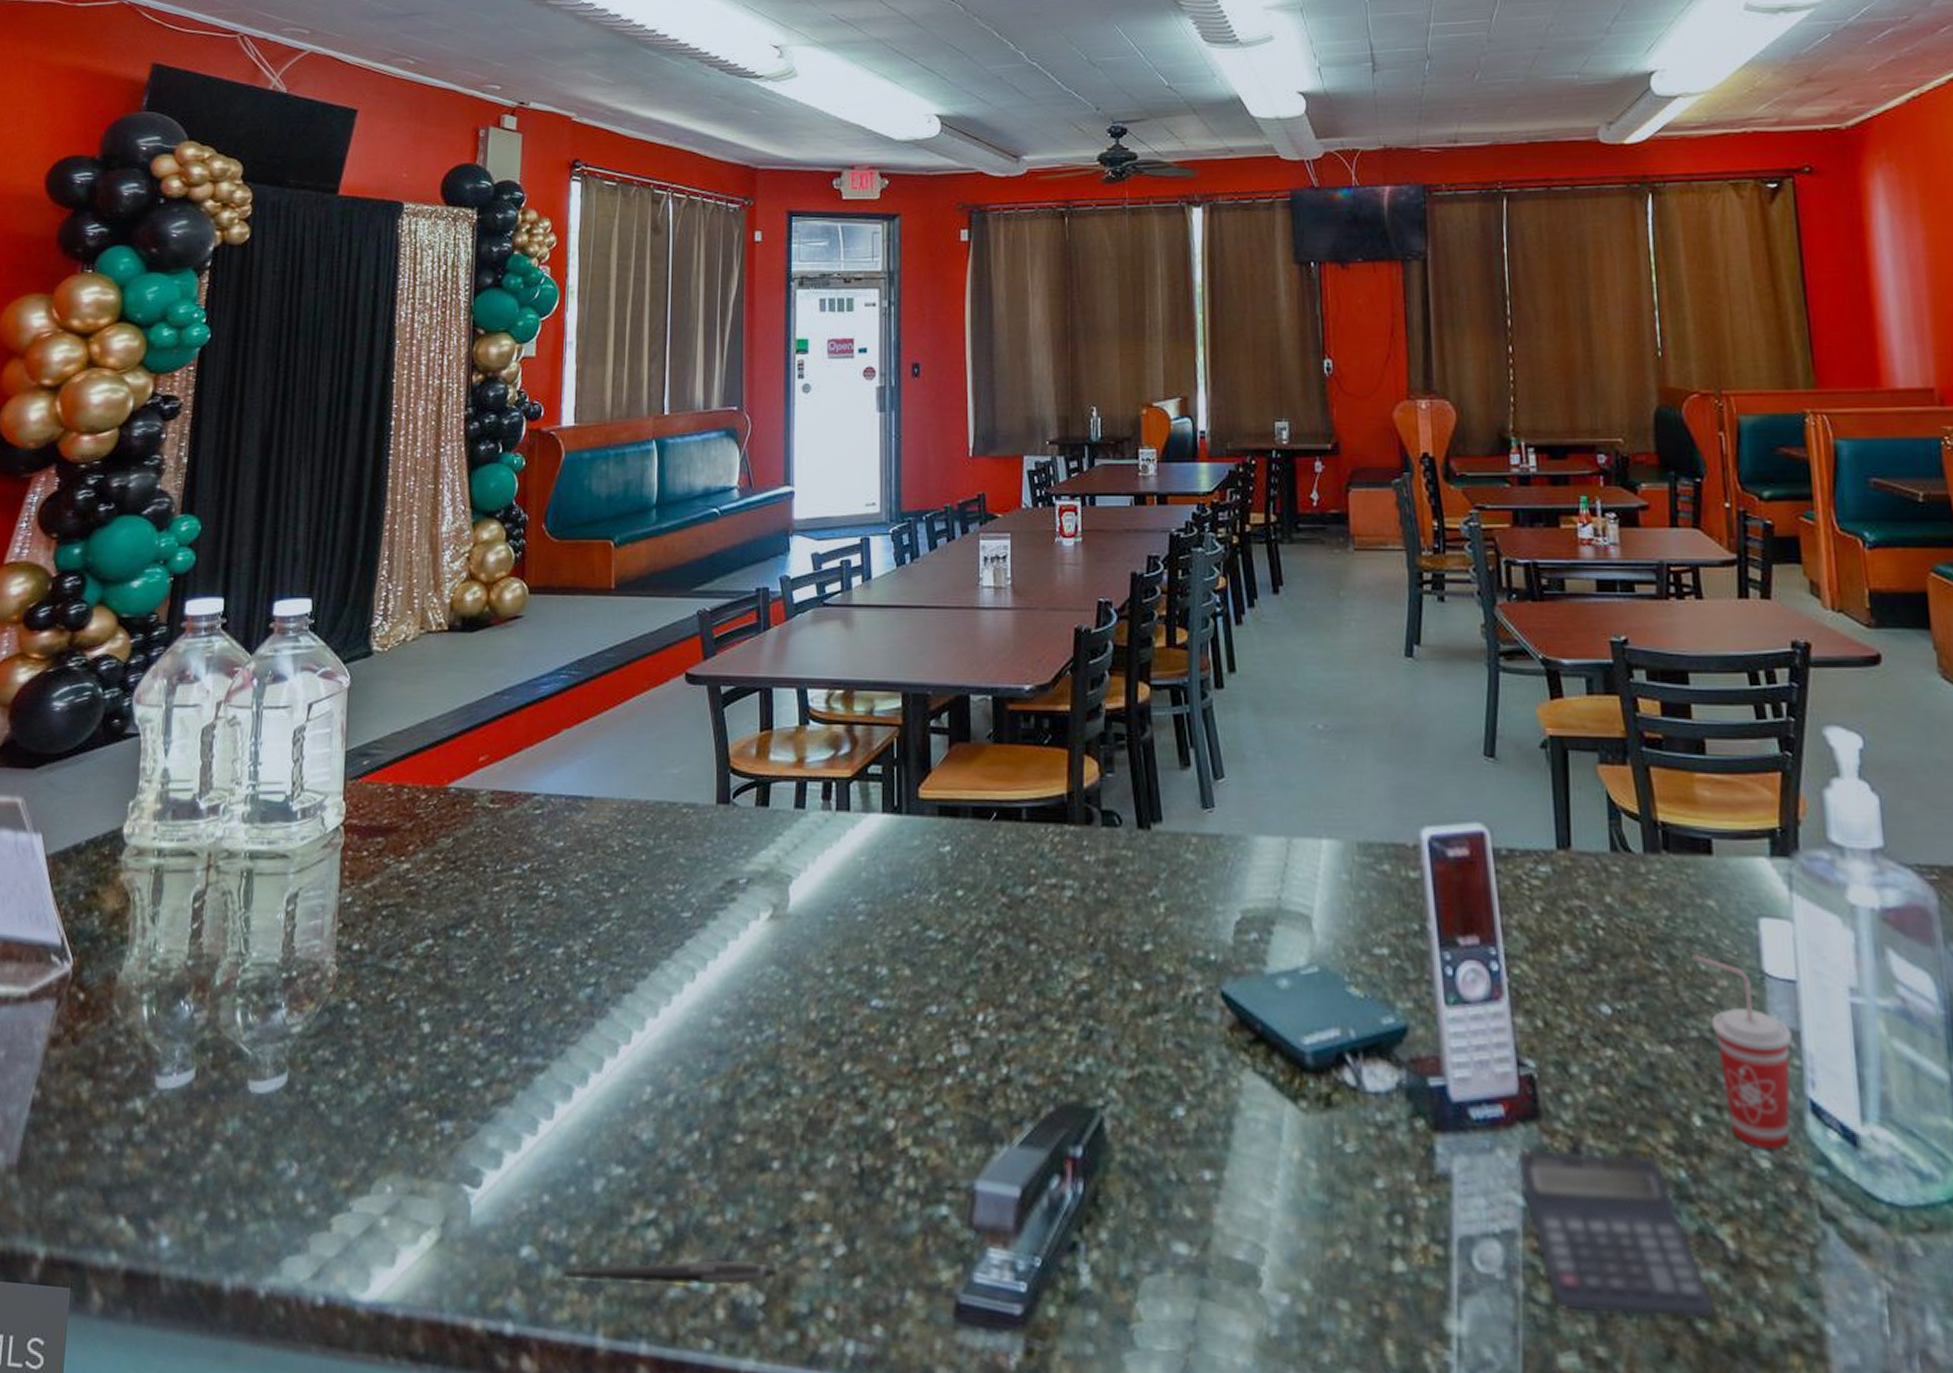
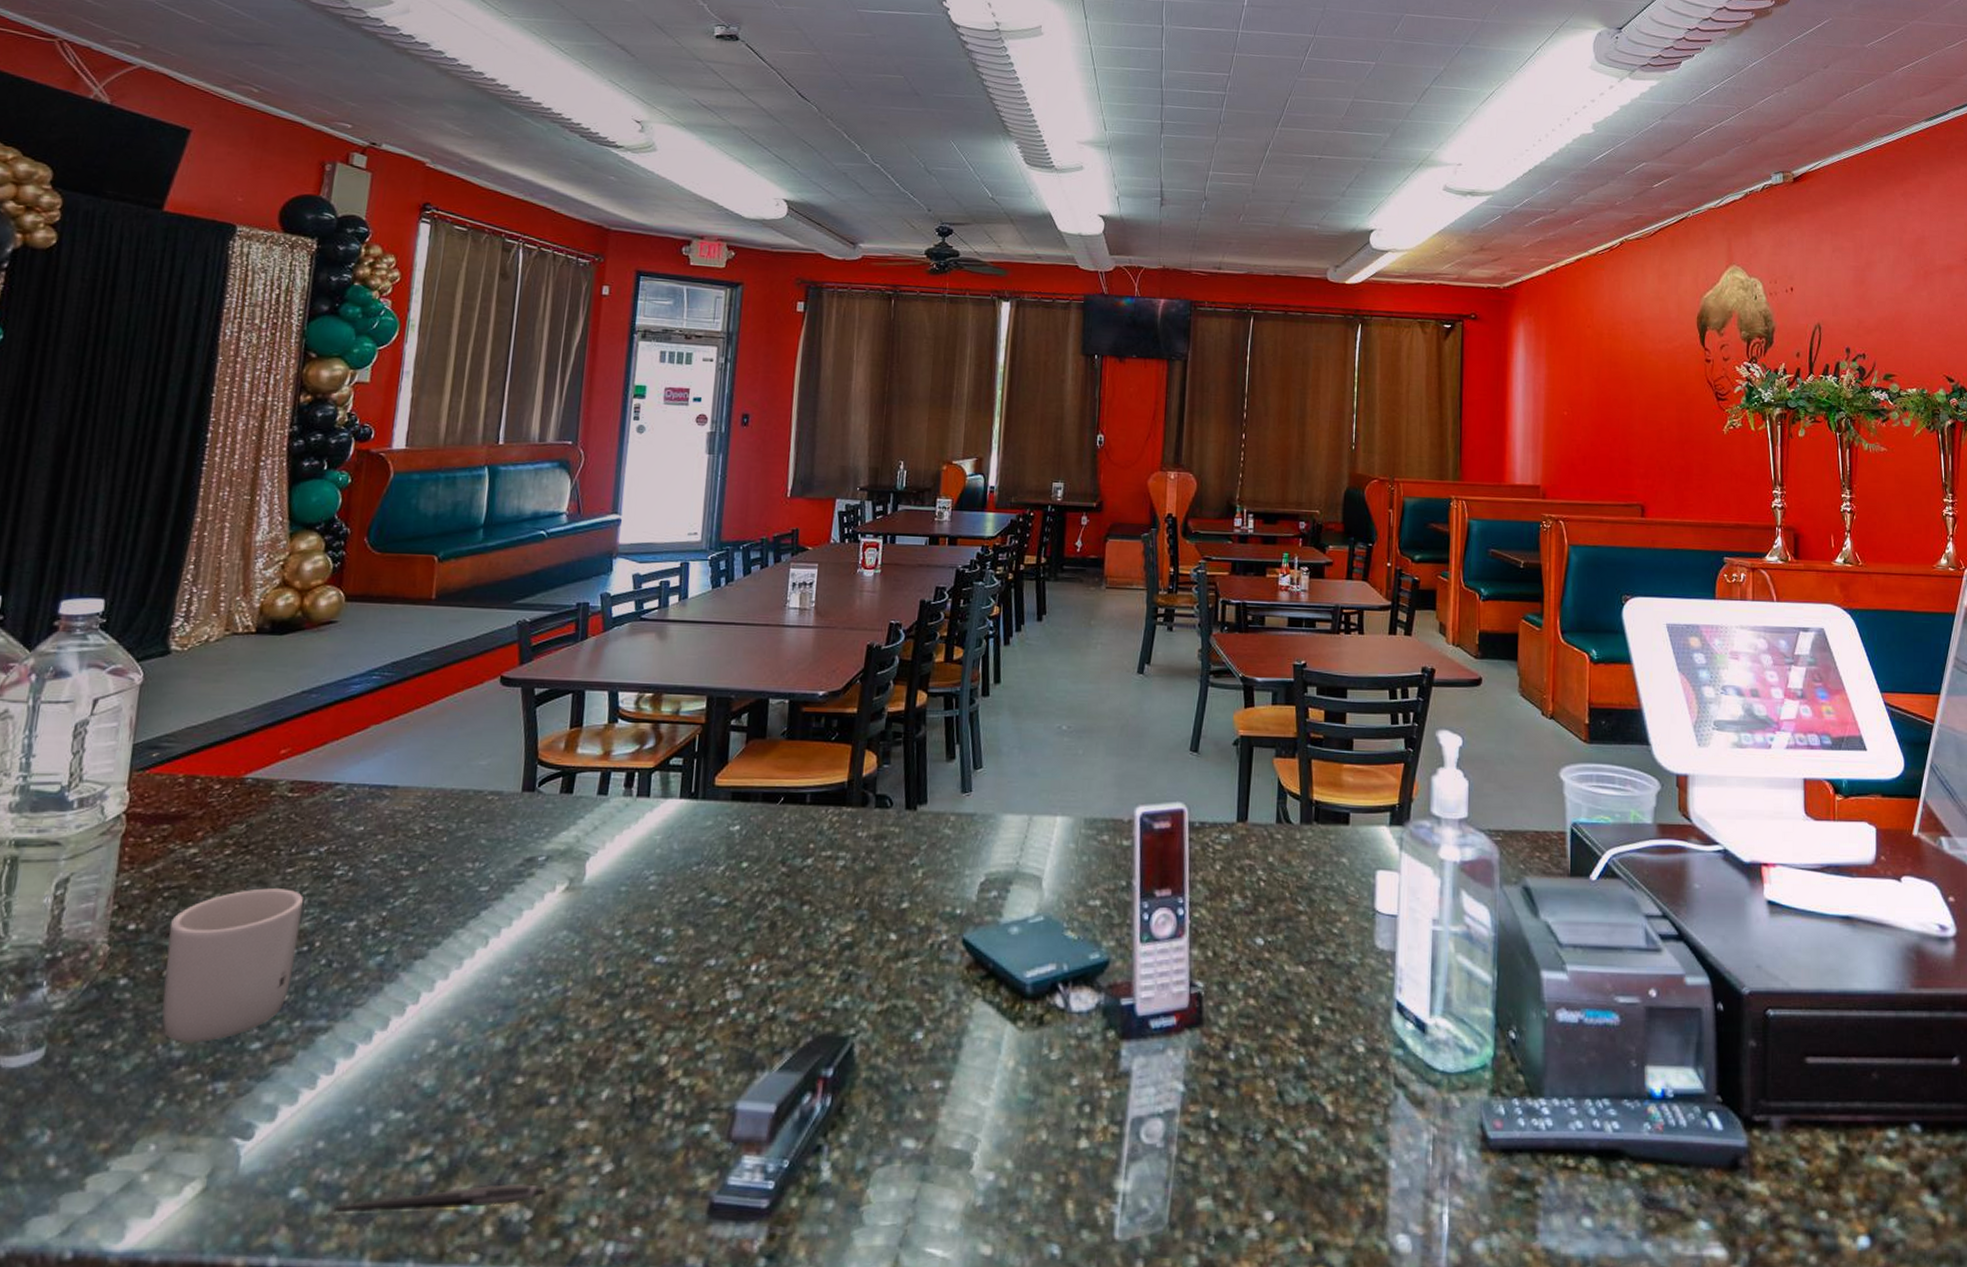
mug: none [388,908,512,1076] -> present [161,888,304,1042]
calculator: present [1516,1148,1716,1320] -> none [1181,1047,1315,1166]
beverage cup: present [1692,954,1792,1149] -> none [1326,898,1389,1037]

